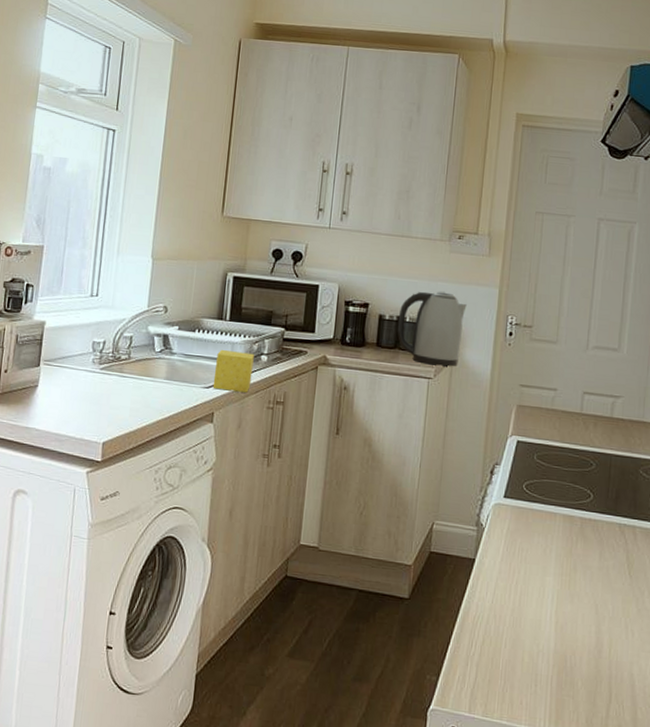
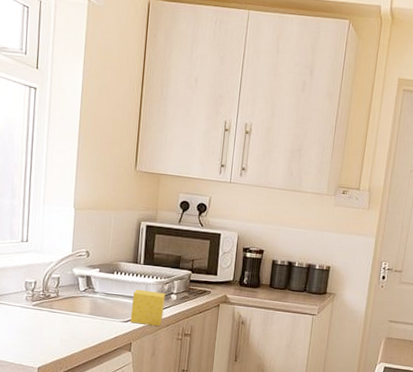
kettle: present [397,290,467,367] -> none [287,239,347,306]

